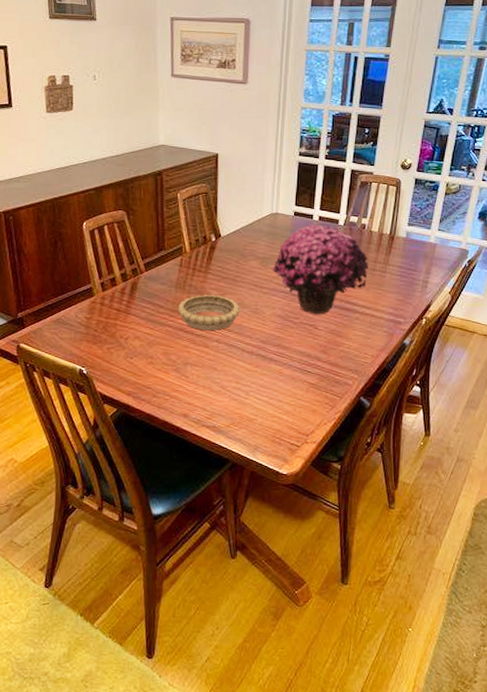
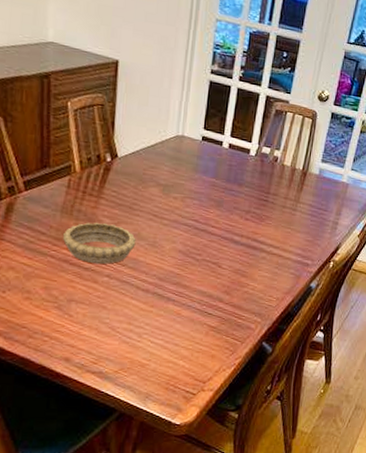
flower: present [273,224,368,315] -> none [175,152,279,252]

